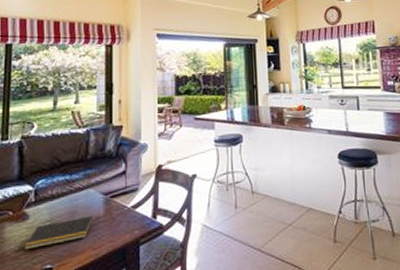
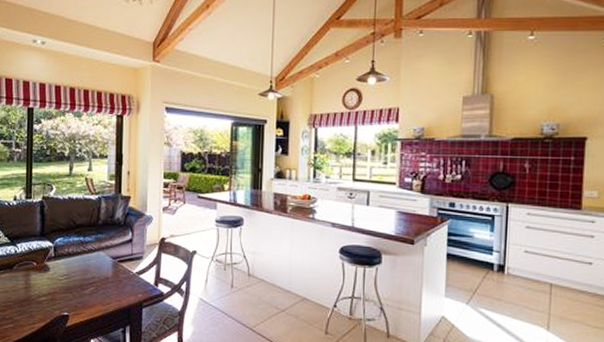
notepad: present [23,216,93,250] -> none [45,276,102,297]

